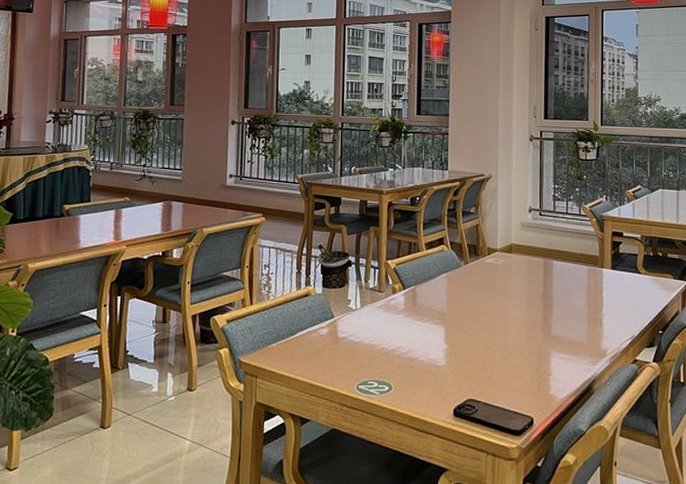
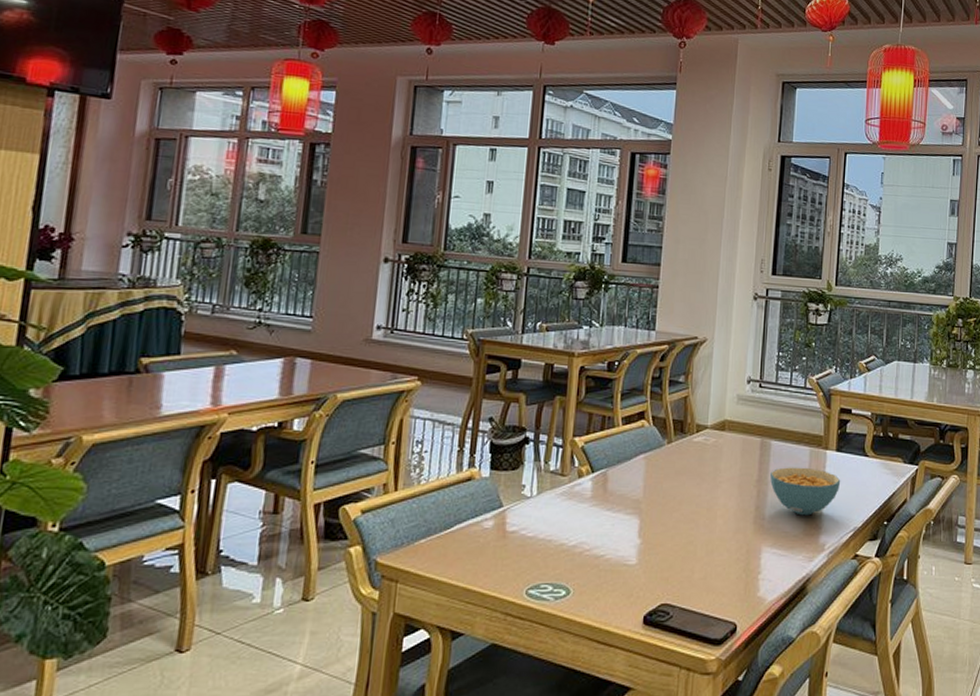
cereal bowl: none [554,283,617,325] -> present [770,467,841,516]

